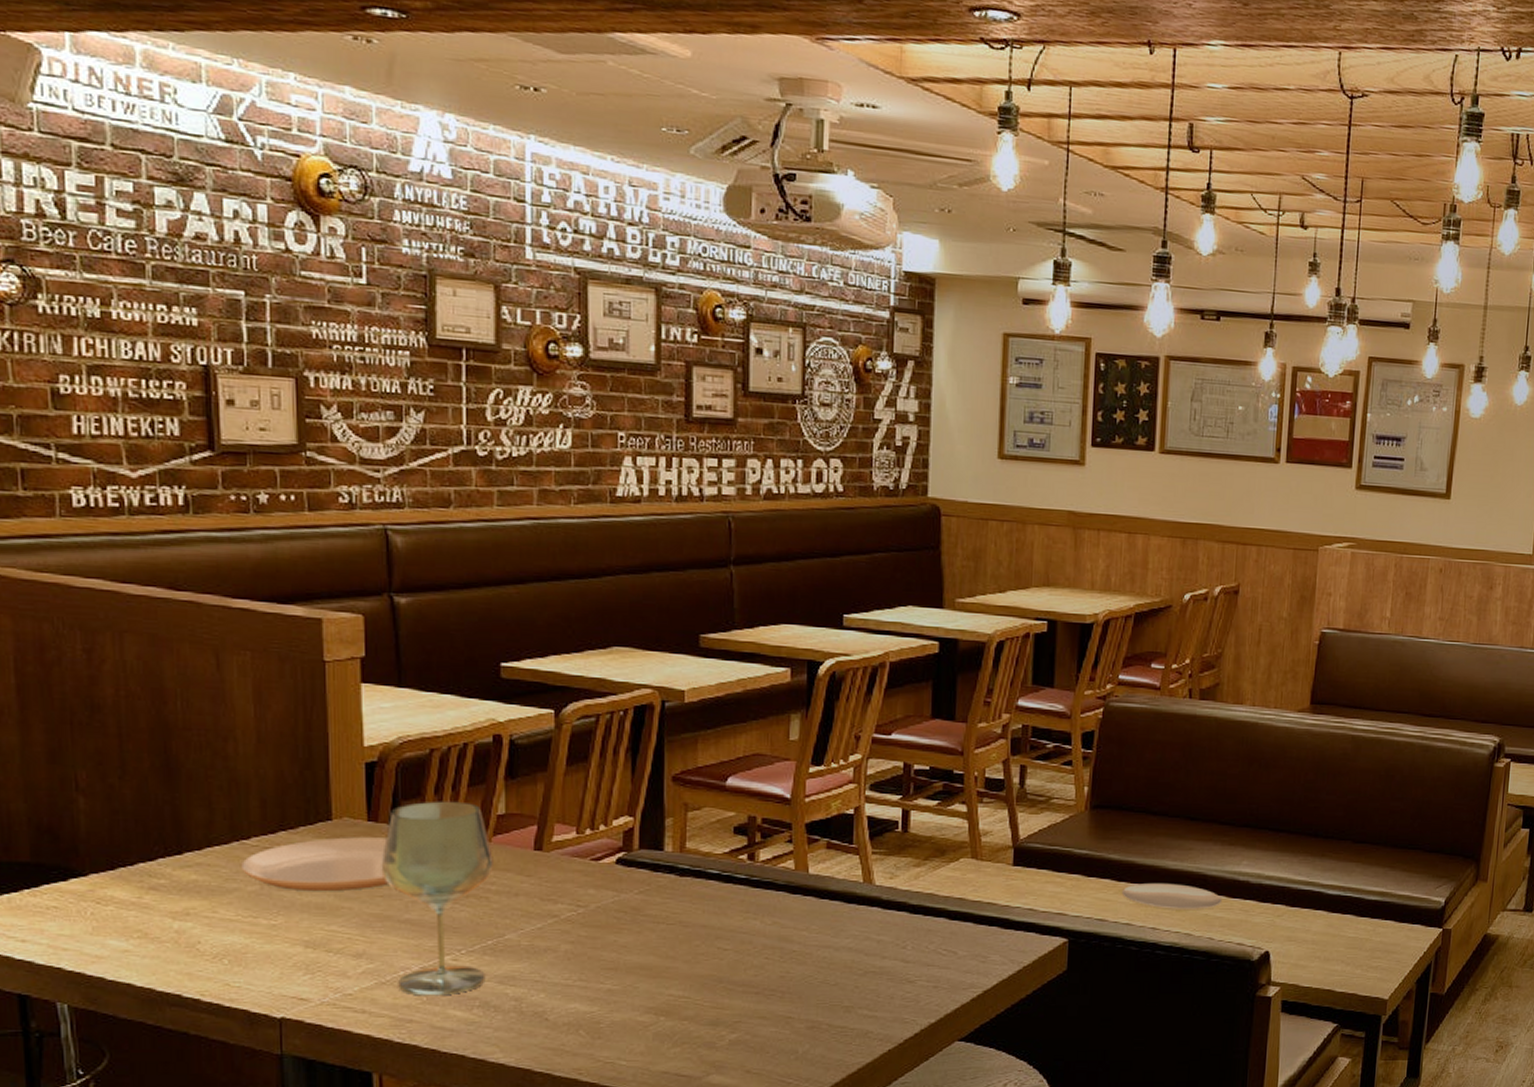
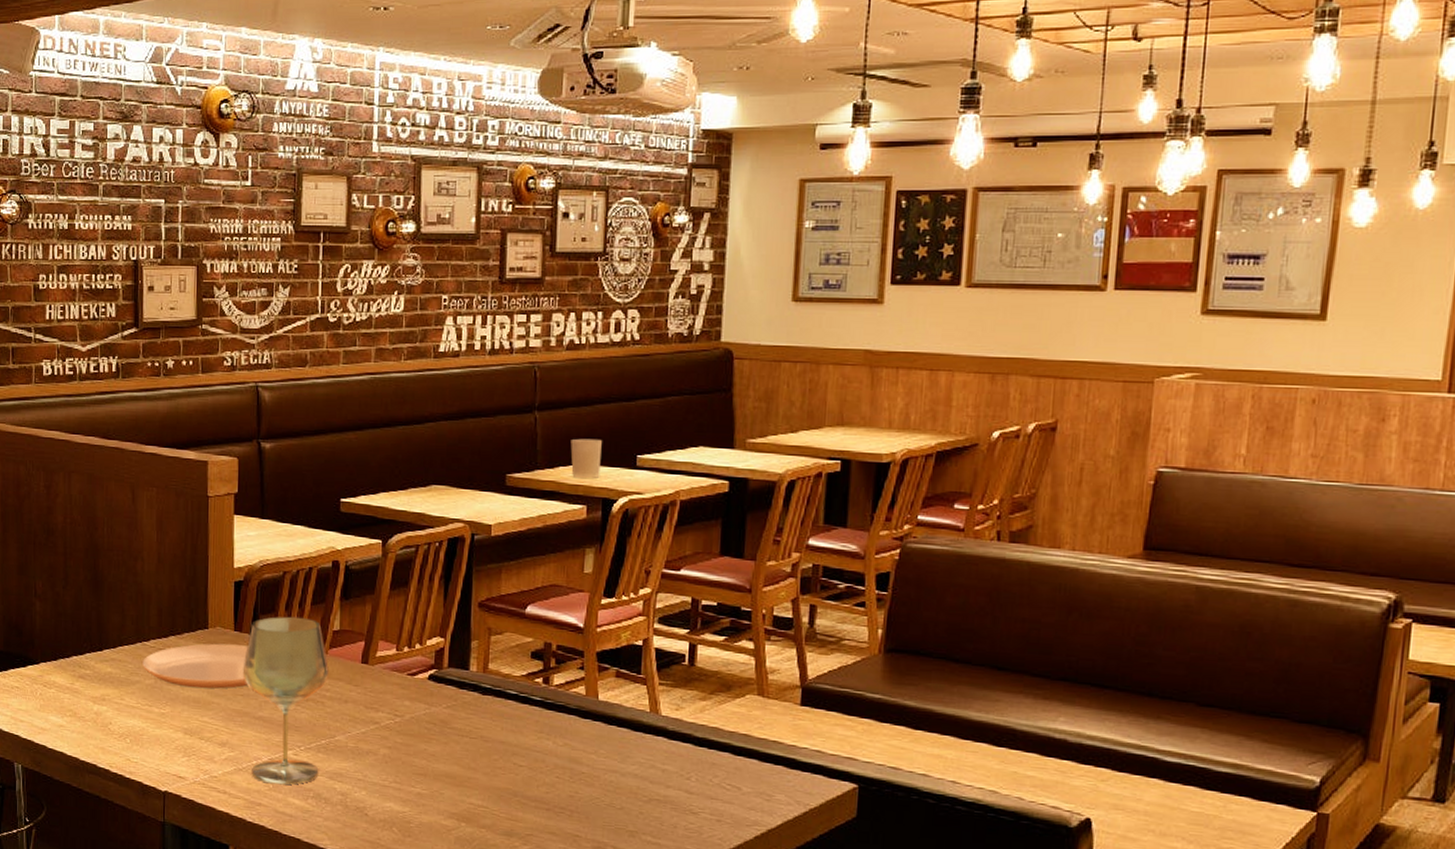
candle holder: none [771,596,805,640] -> present [570,438,602,479]
plate: present [1121,882,1223,911] -> none [917,733,1035,768]

